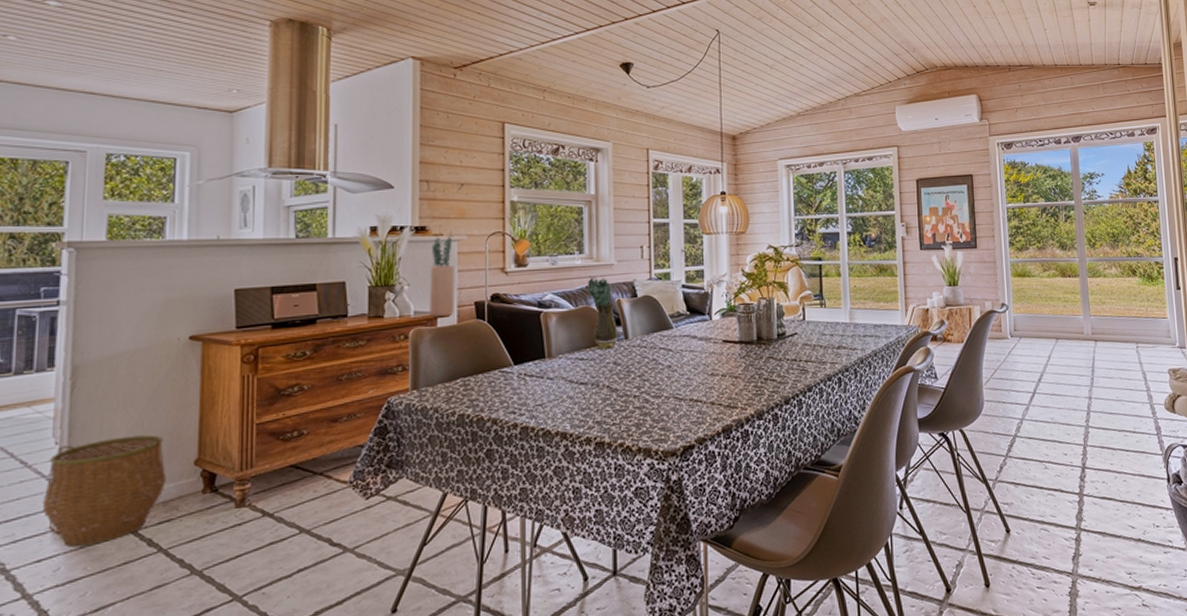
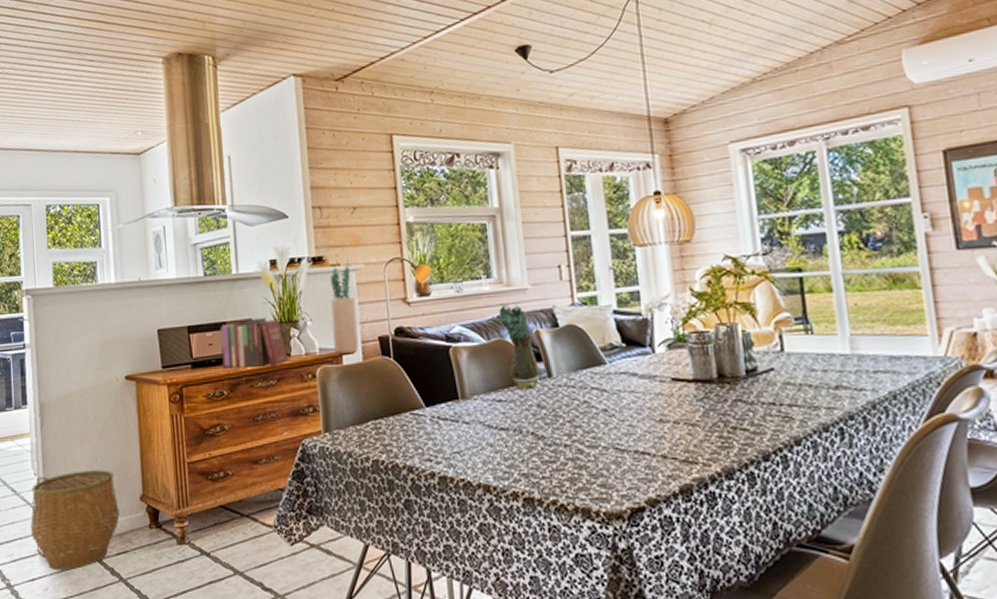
books: none [308,280,380,330] -> present [220,317,288,369]

